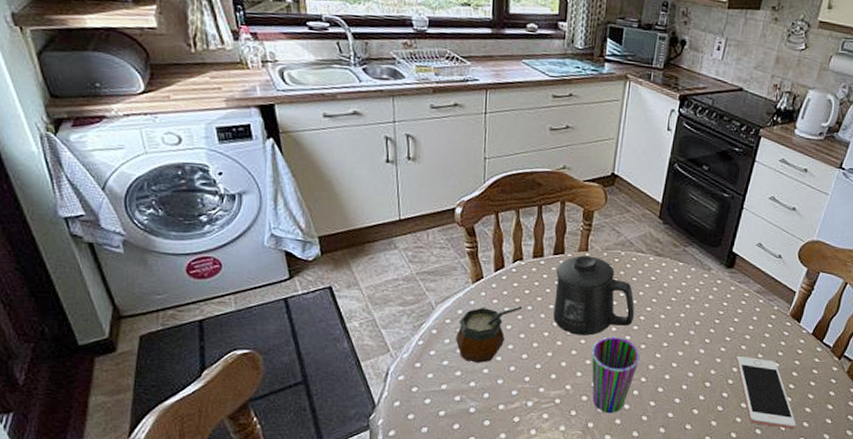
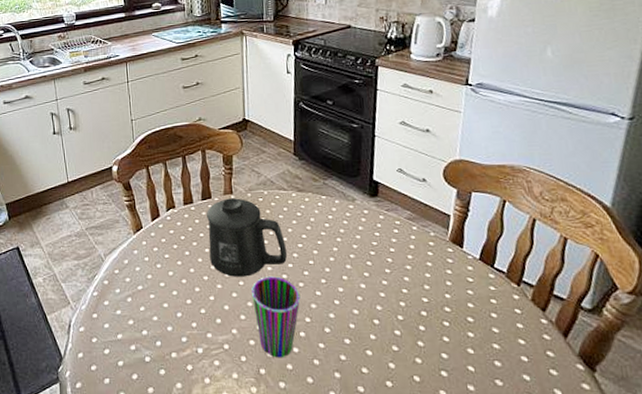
gourd: present [455,306,523,363] -> none [124,252,181,311]
cell phone: present [736,355,797,429] -> none [401,288,487,369]

